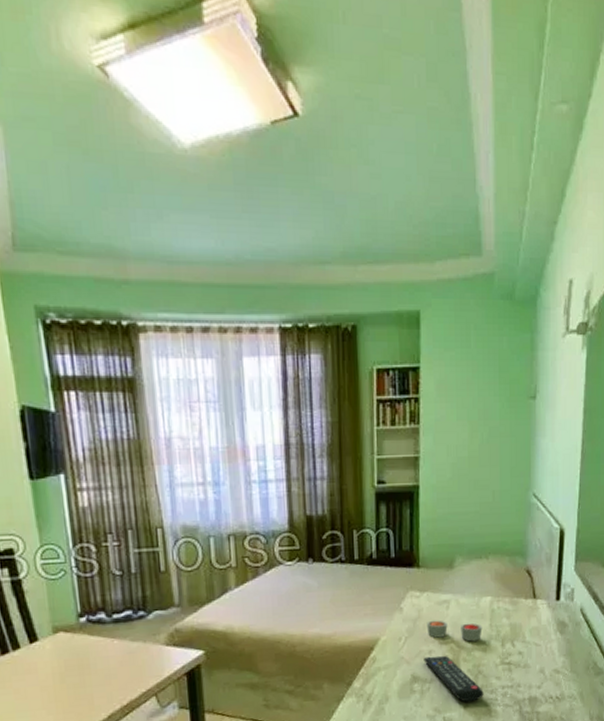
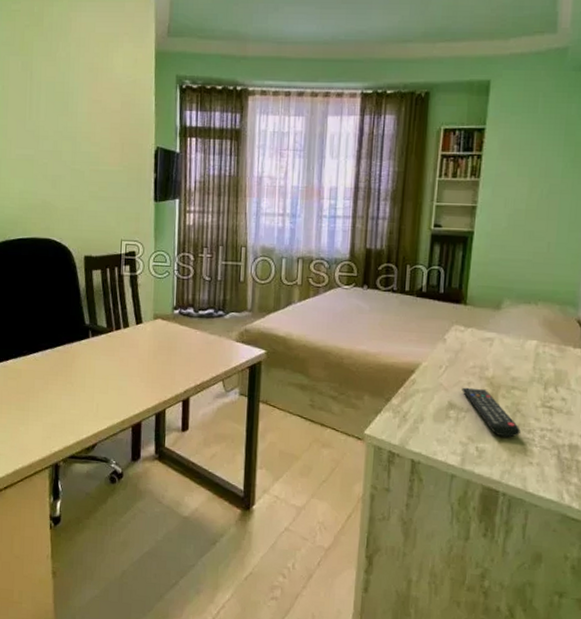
candle: present [426,620,483,642] -> none [468,354,525,381]

